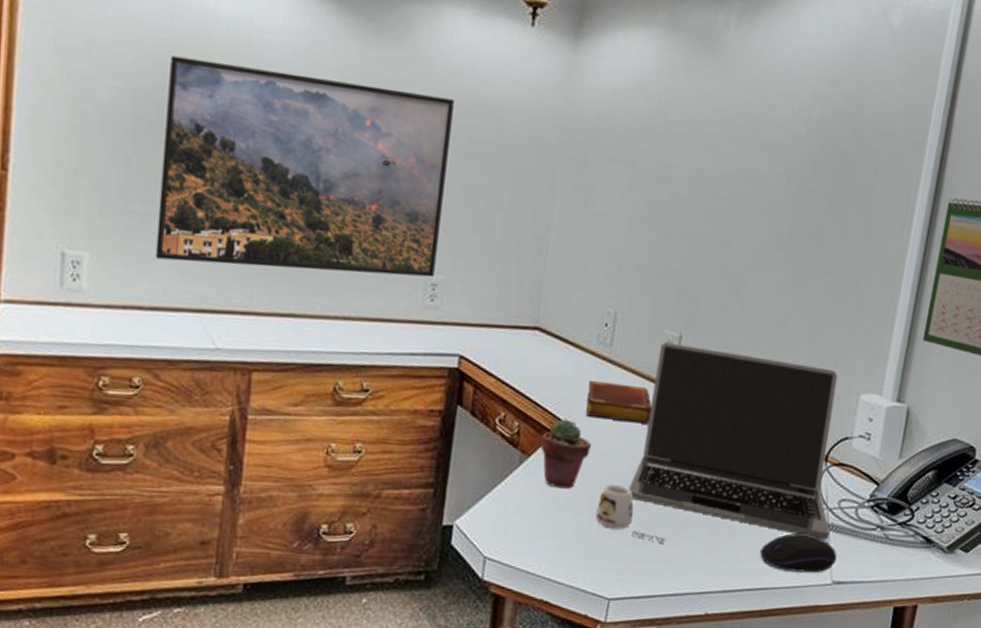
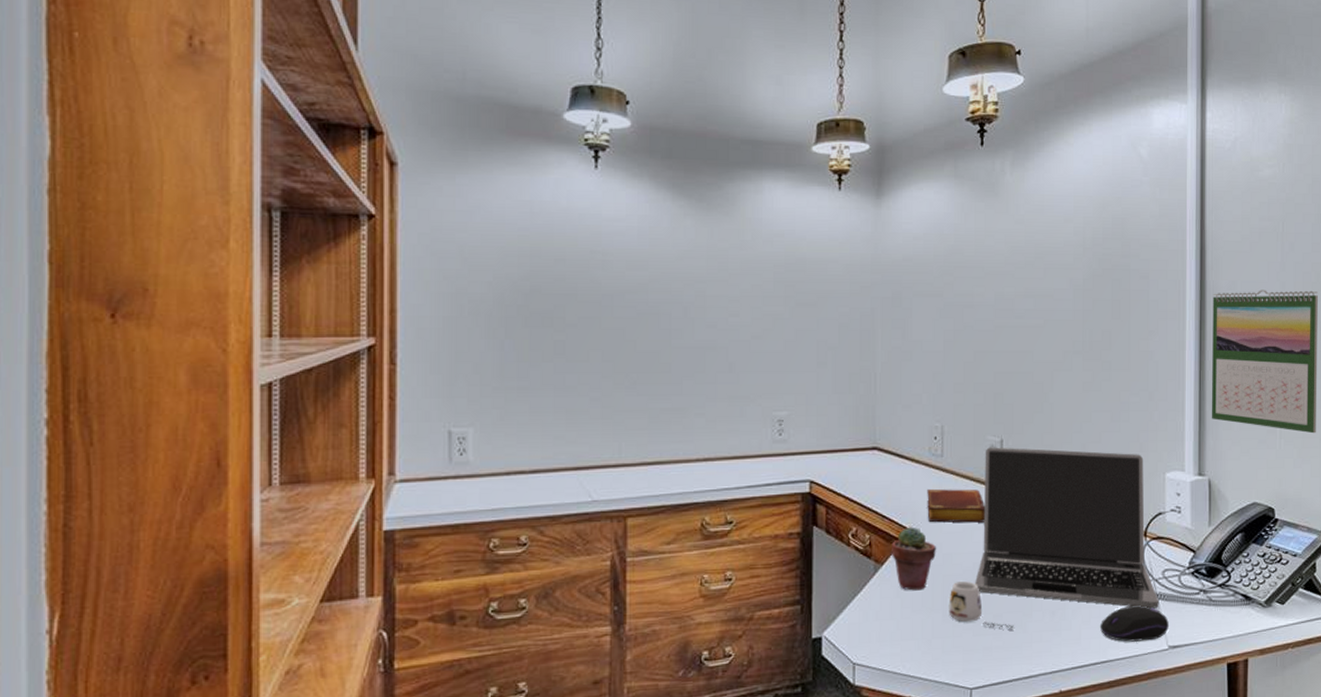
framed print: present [155,55,454,278] -> none [532,249,780,427]

